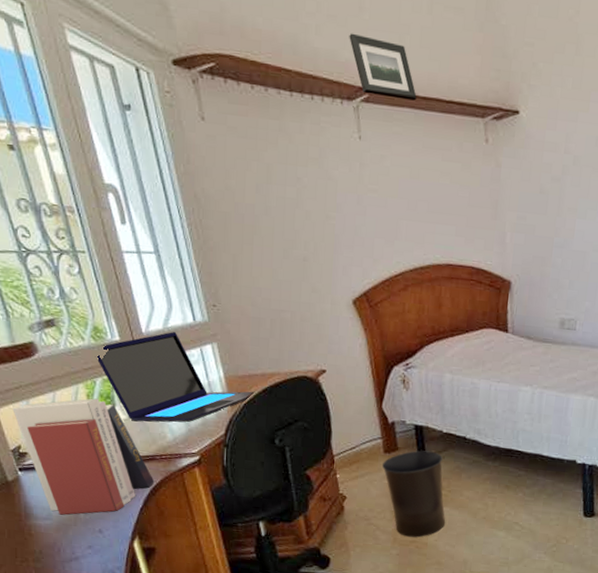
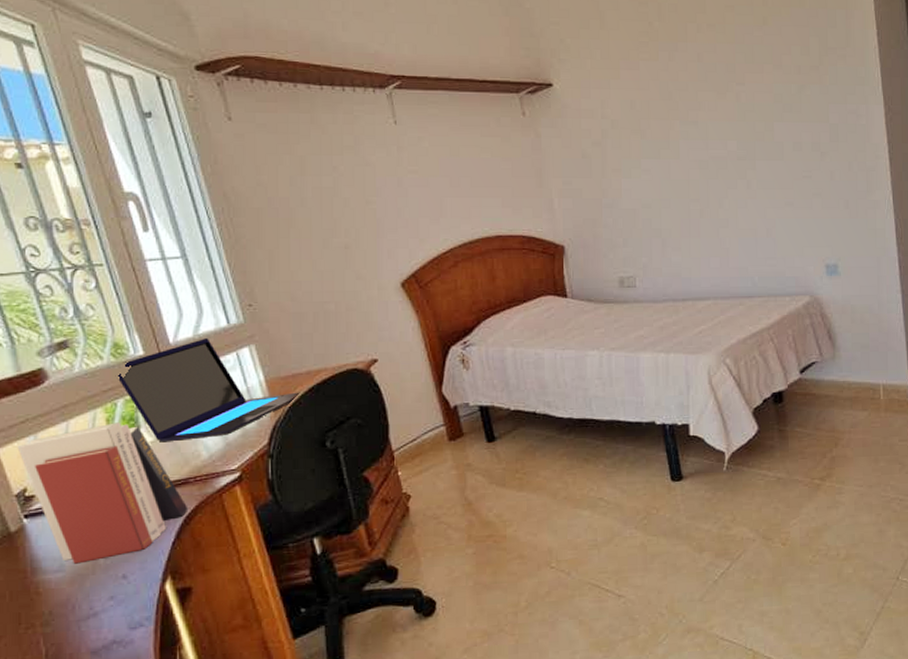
picture frame: present [349,33,417,101] -> none [377,26,450,83]
waste bin: present [382,450,446,537] -> none [448,432,524,531]

